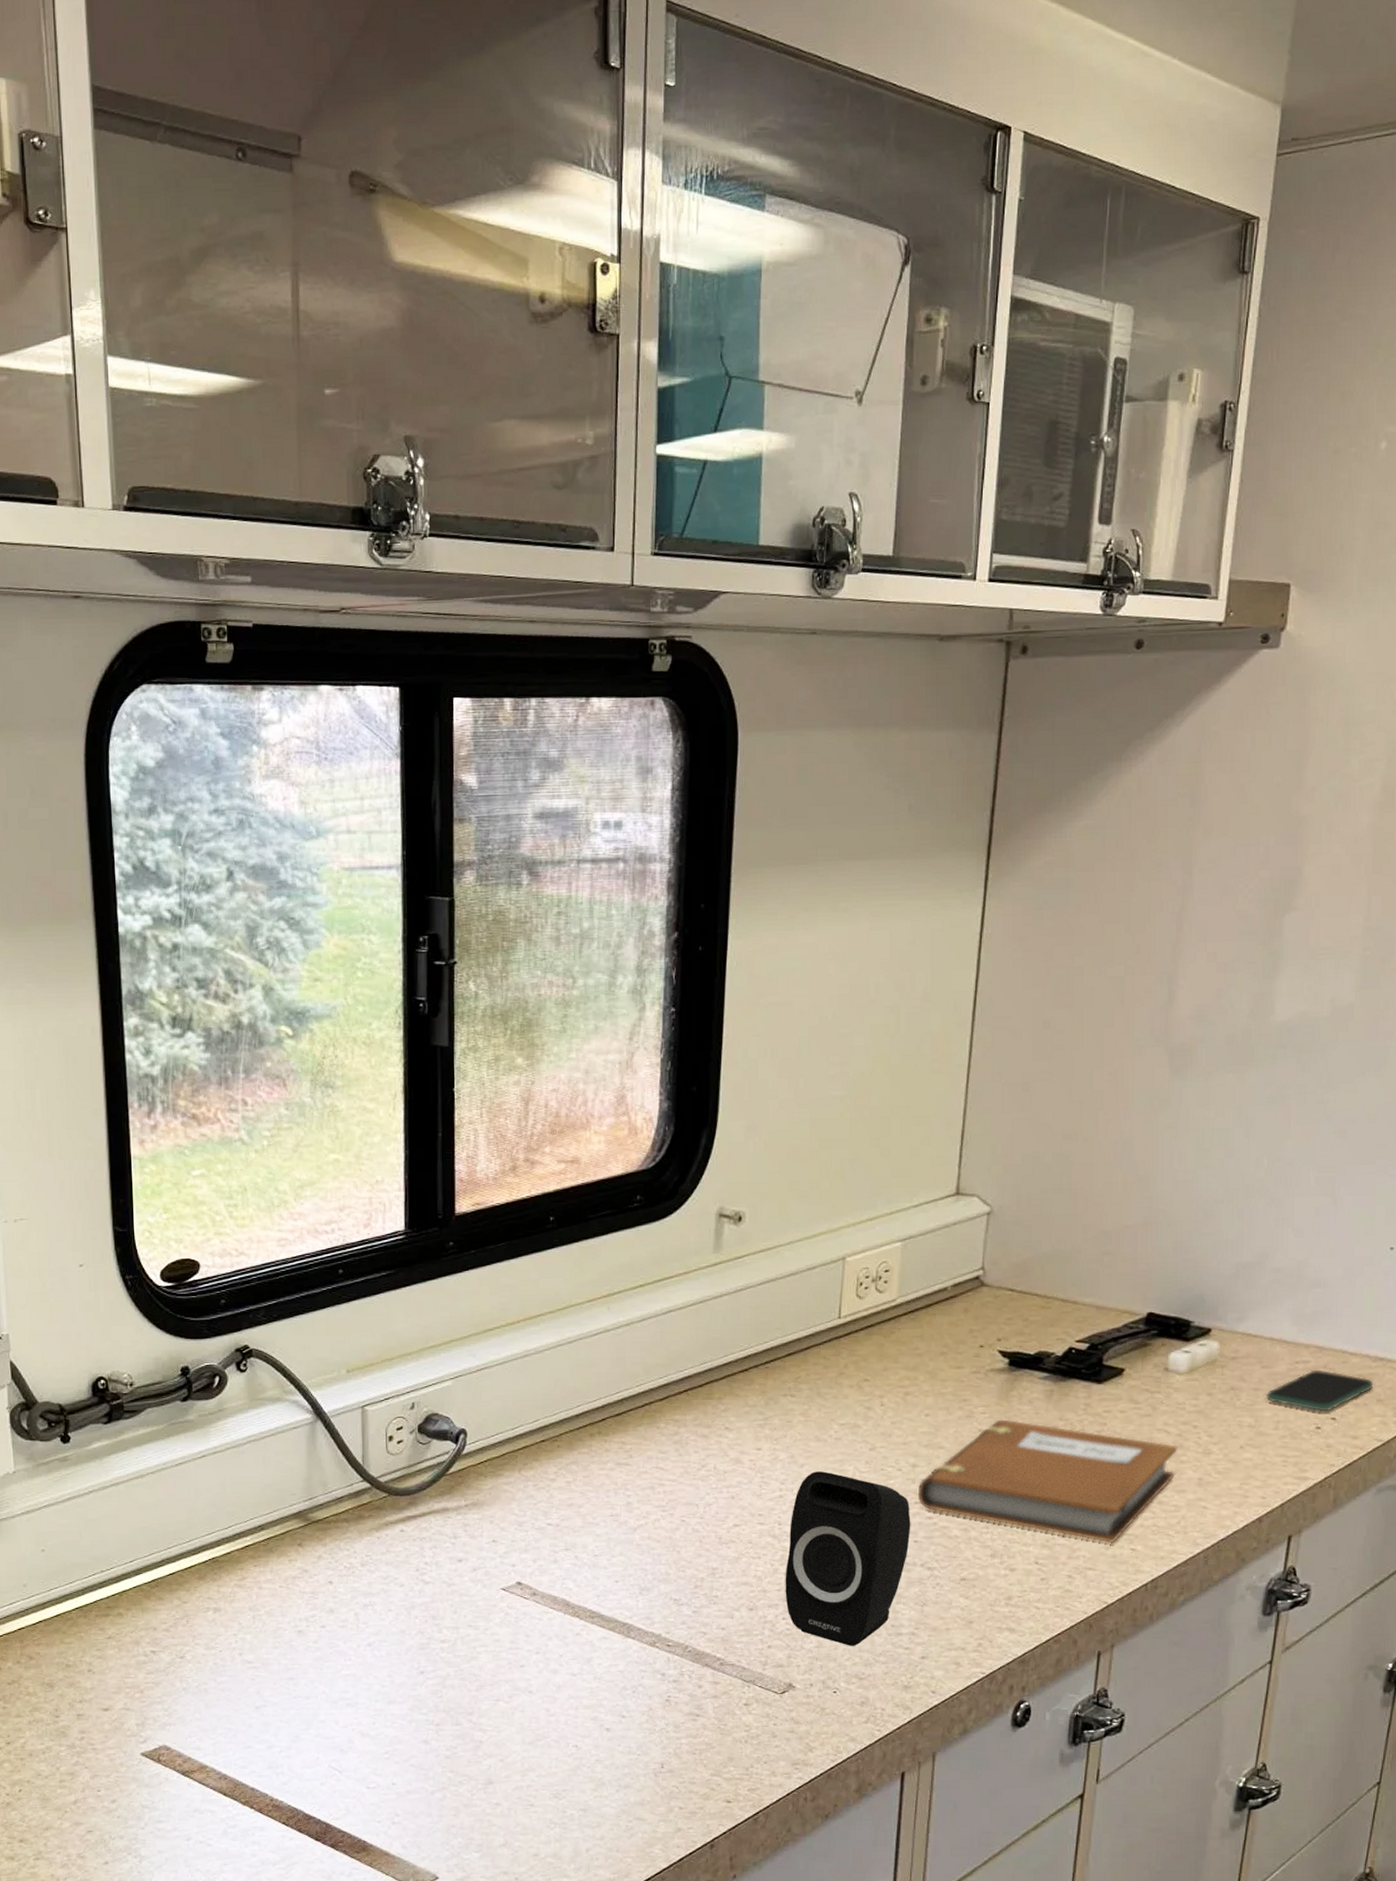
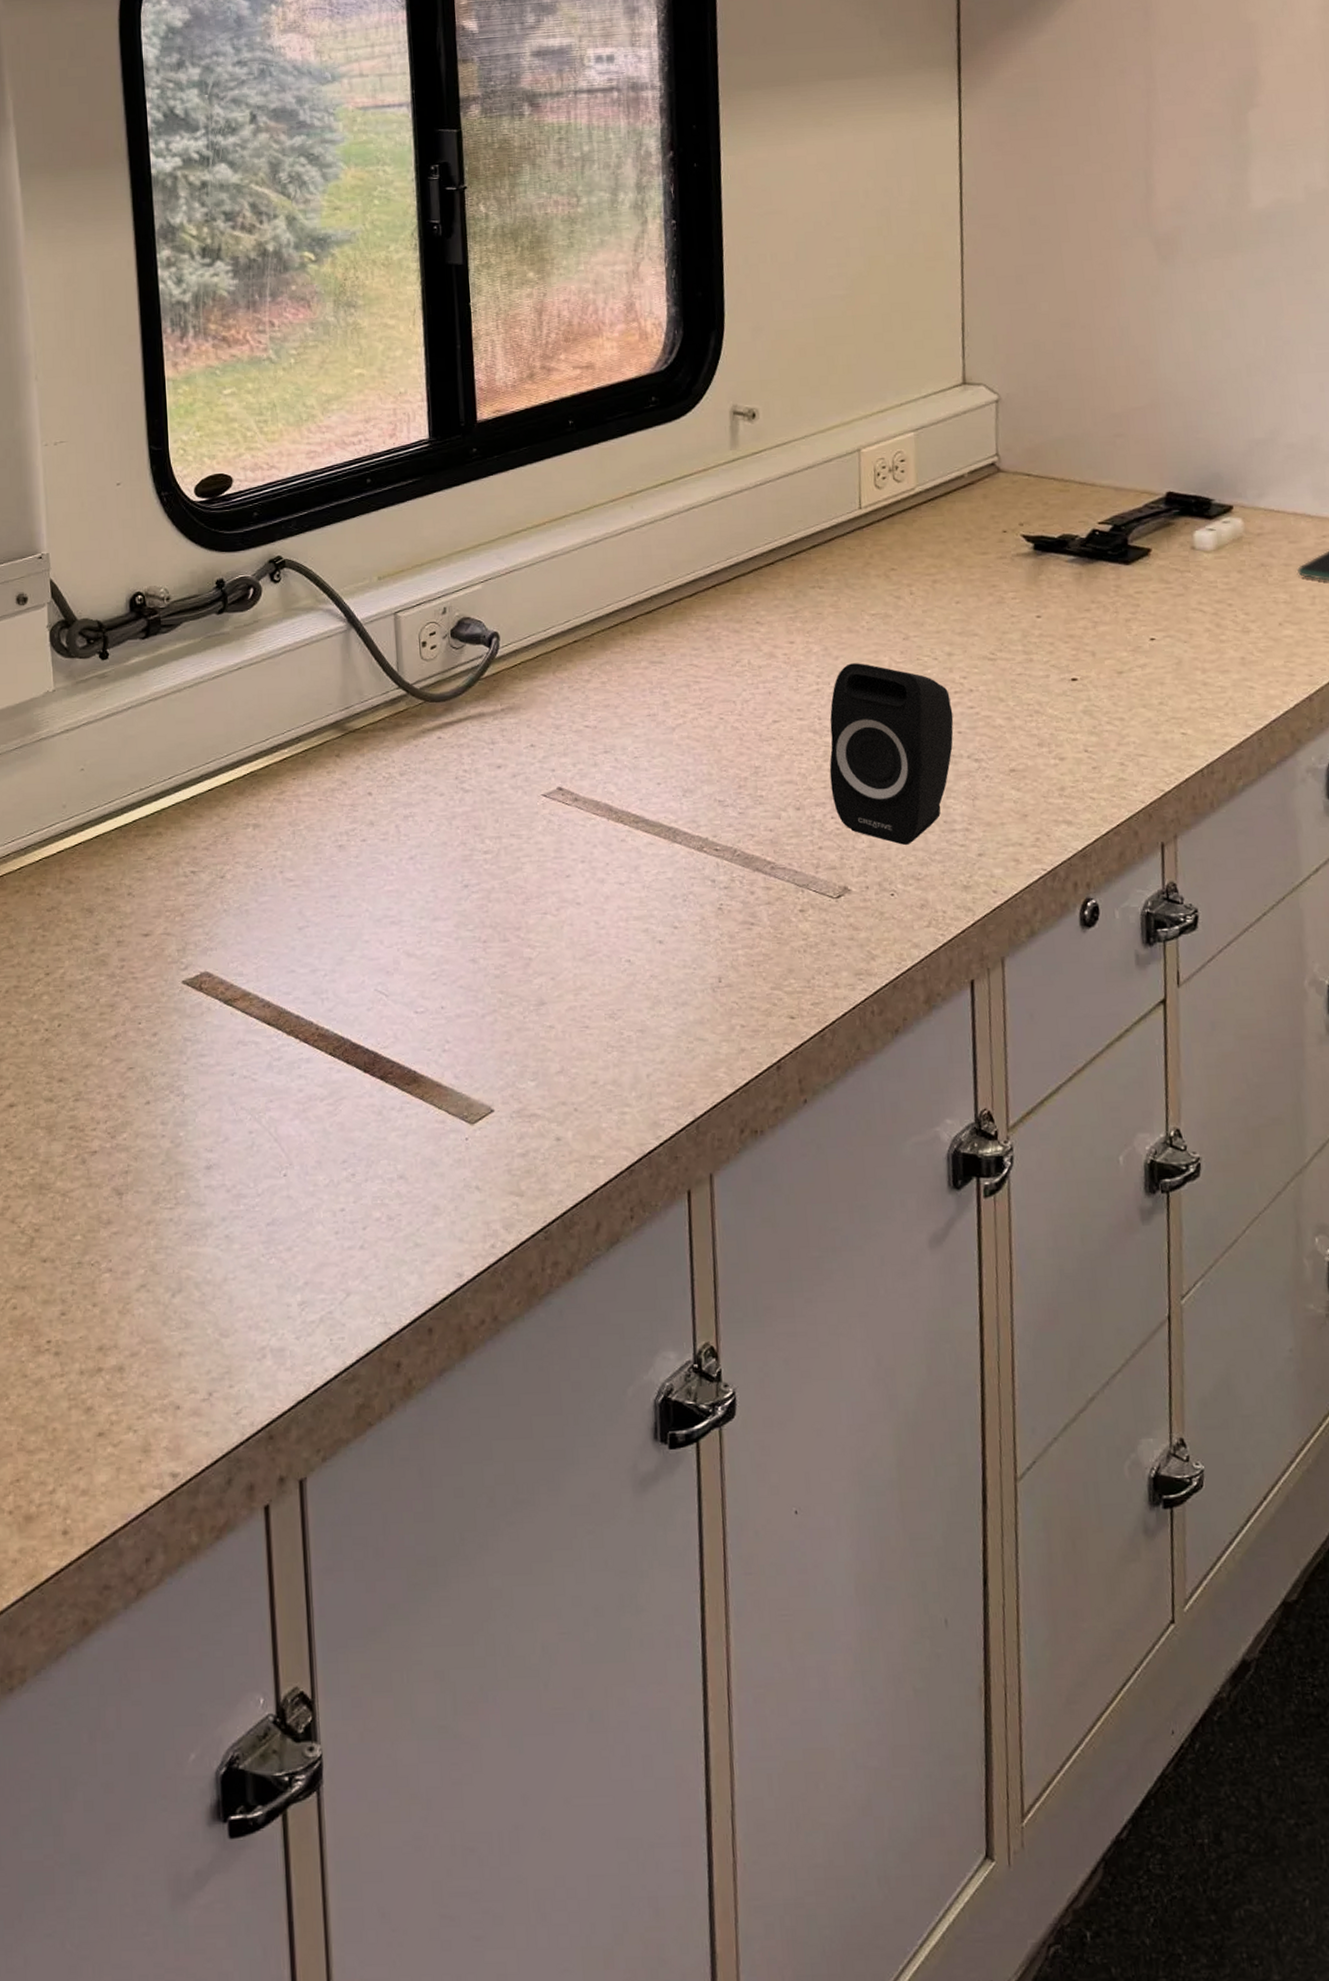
notebook: present [917,1419,1178,1544] -> none [955,603,1216,729]

